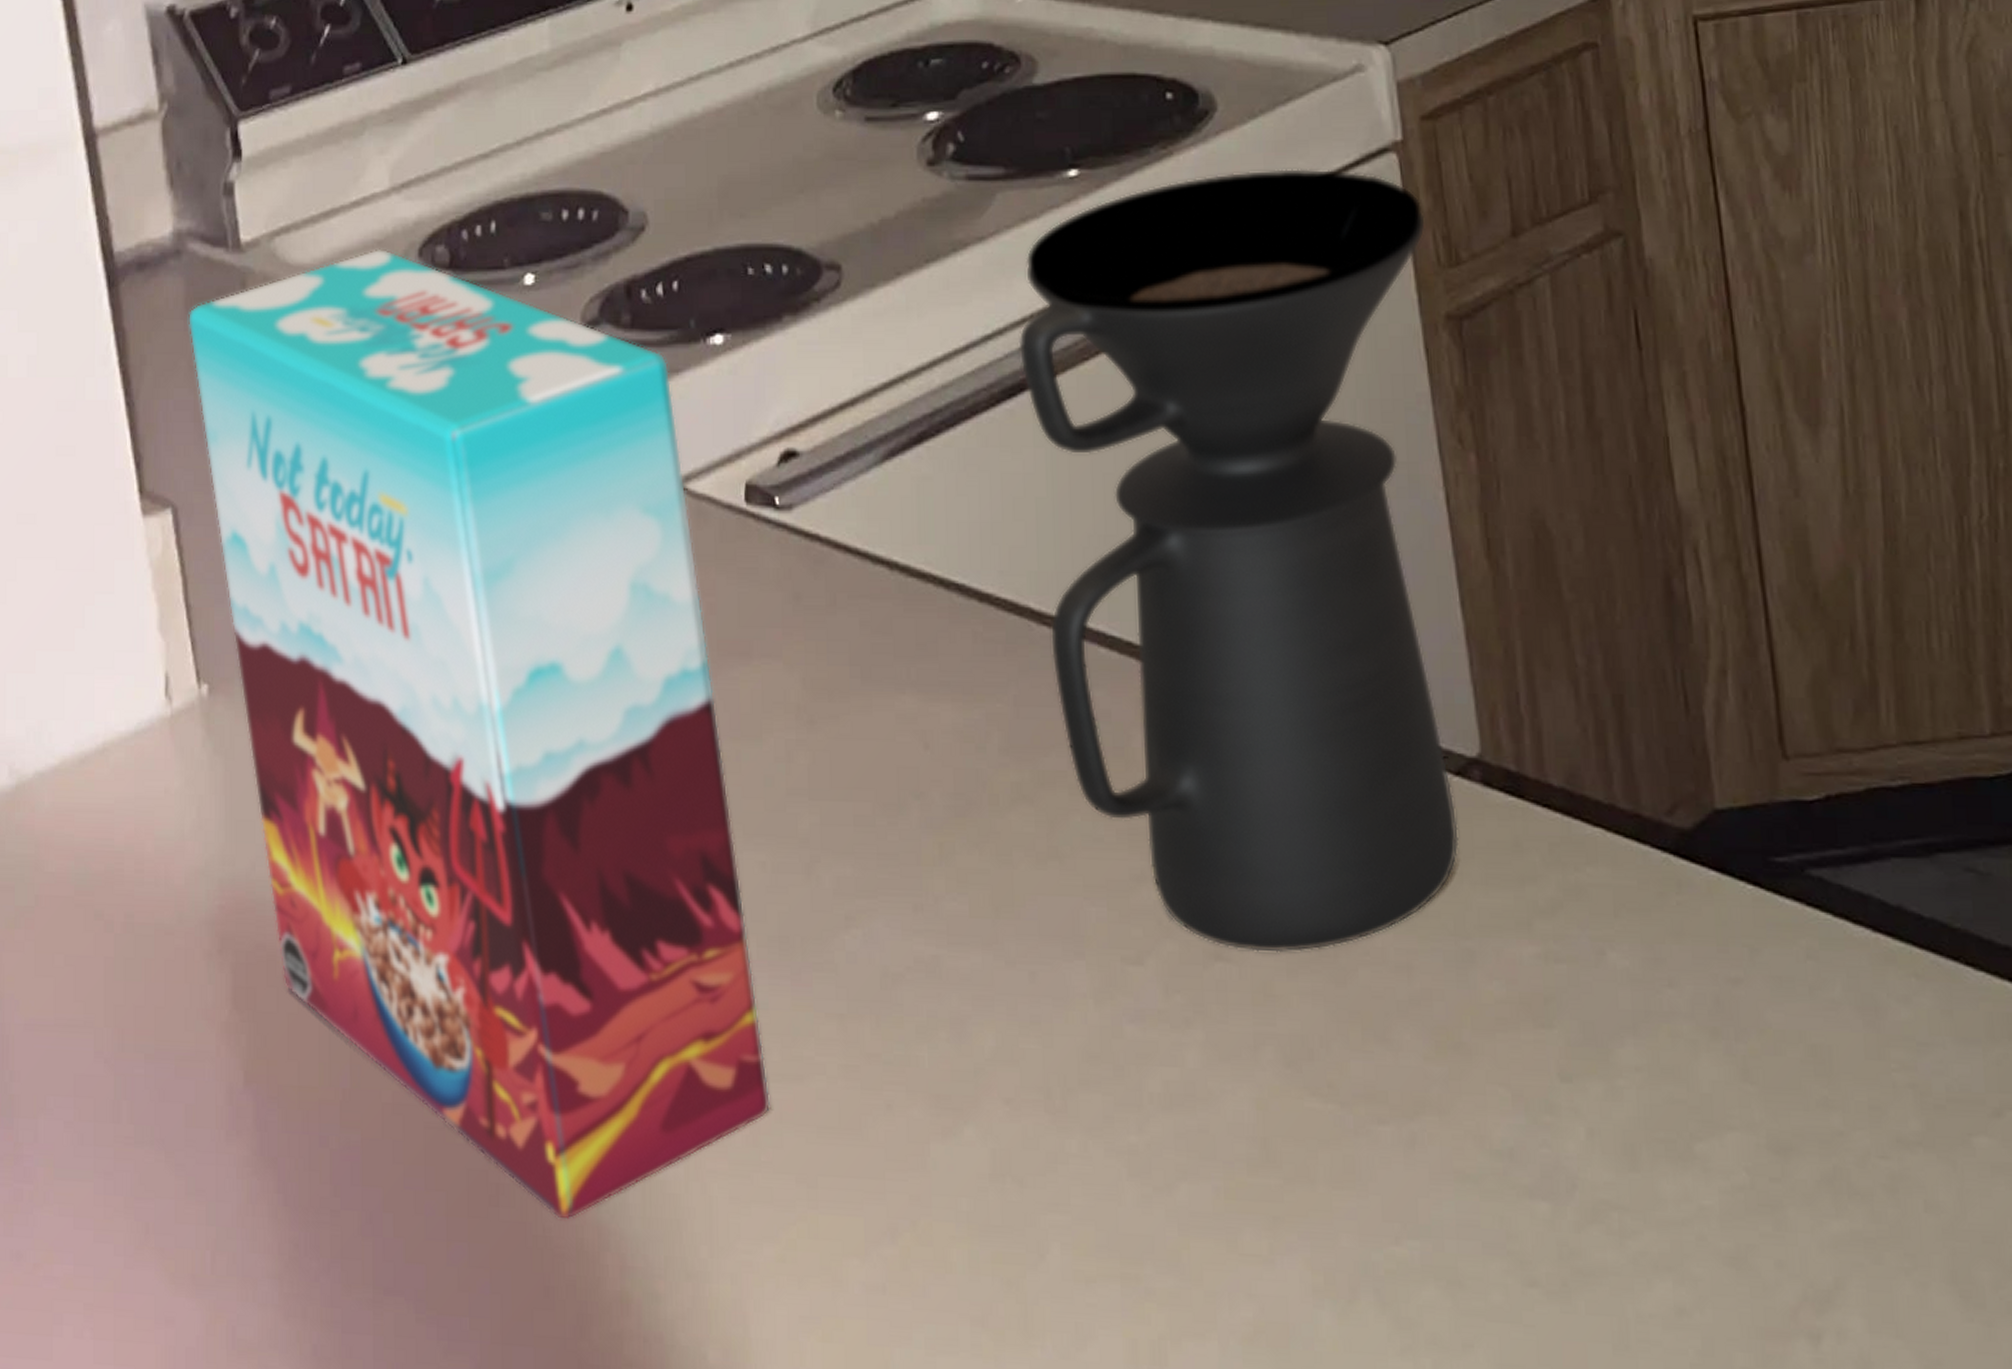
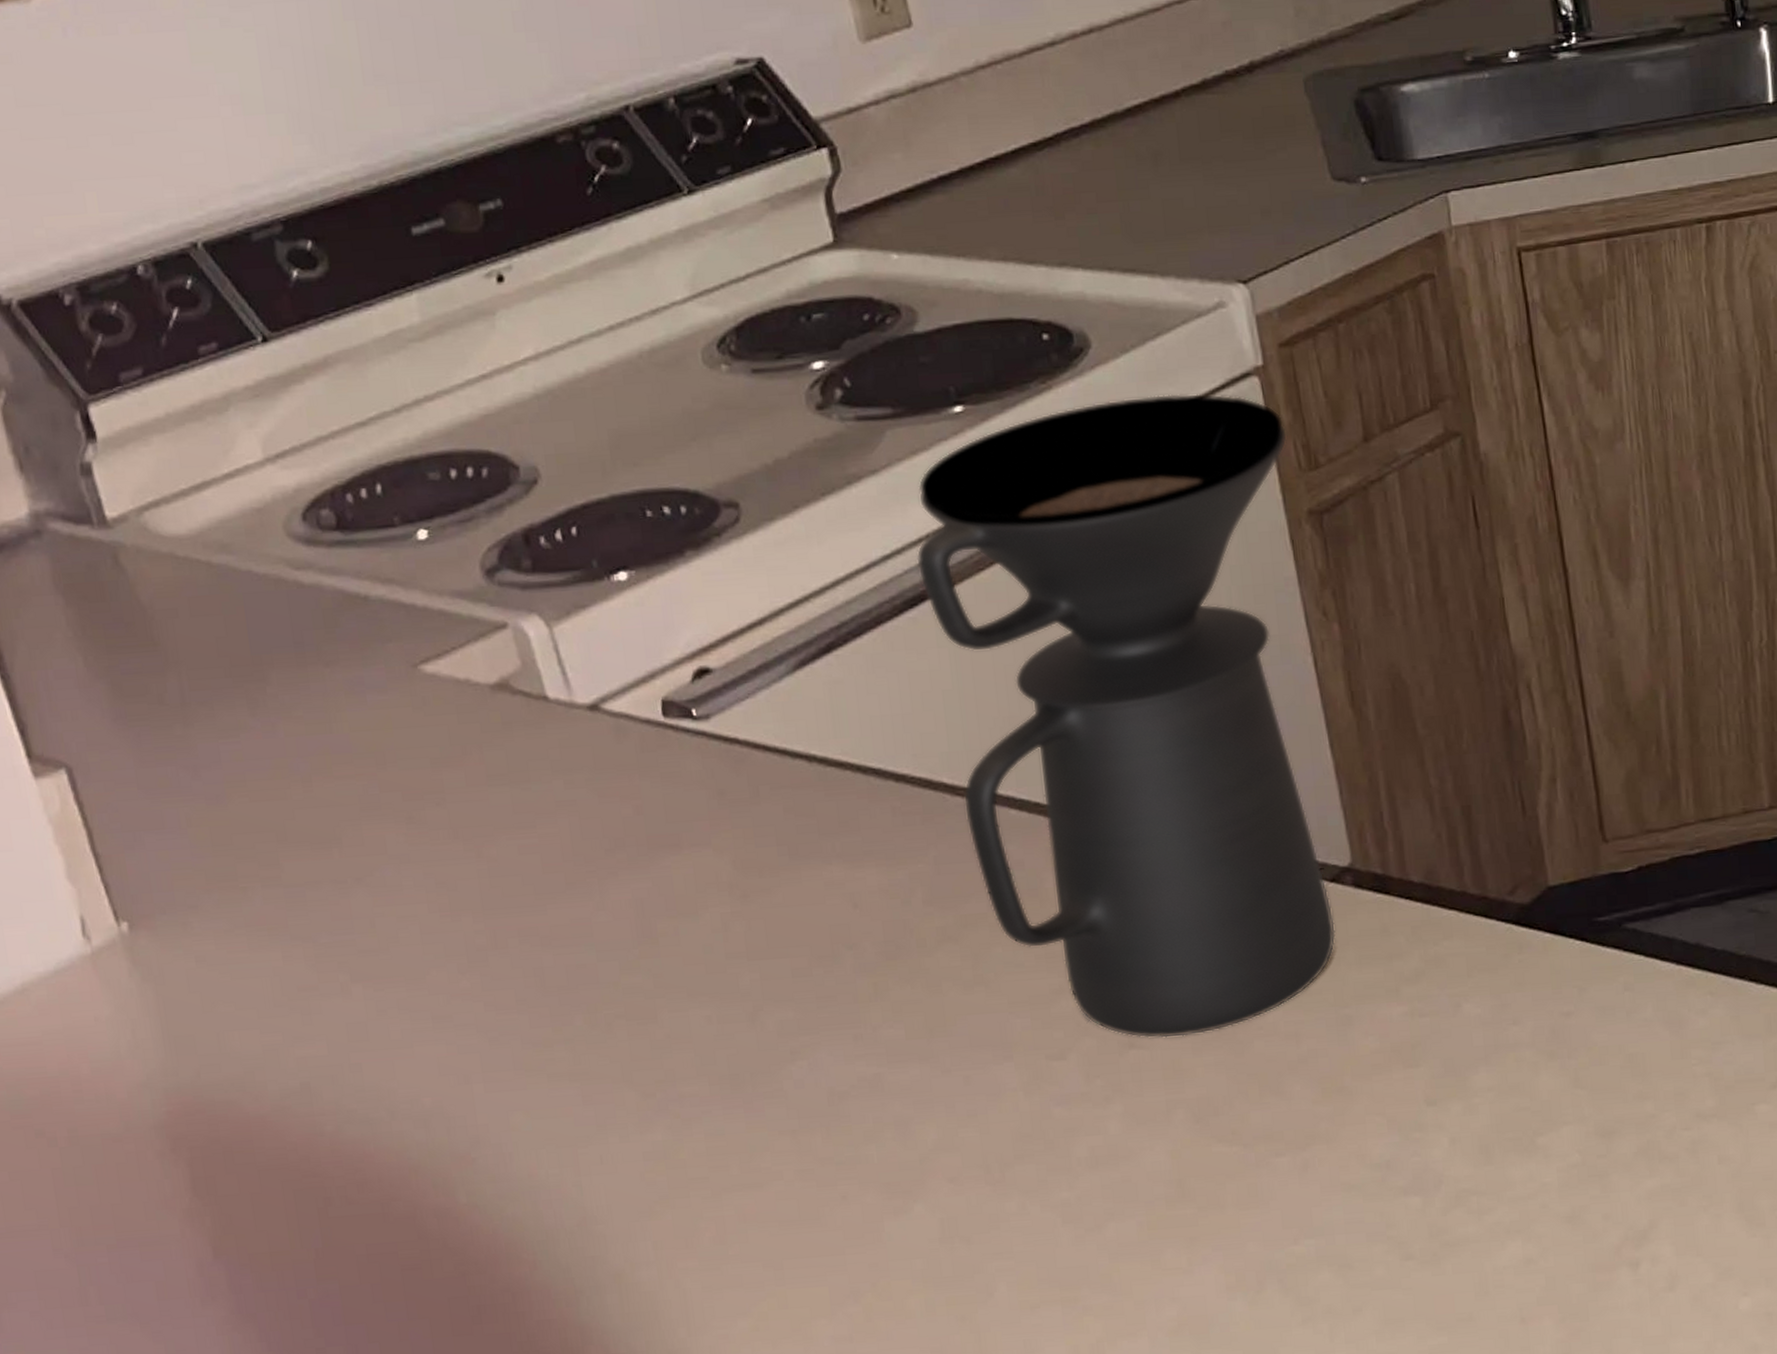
cereal box: present [187,248,771,1221] -> none [57,515,734,1327]

